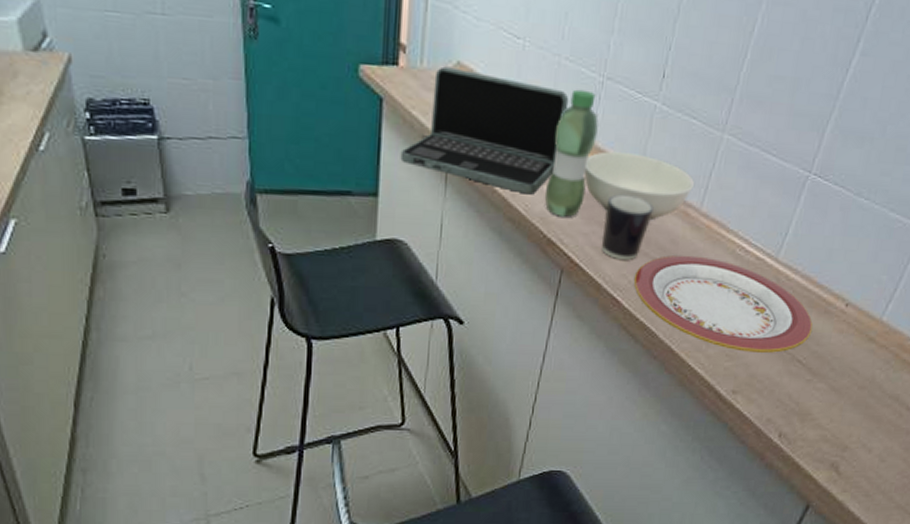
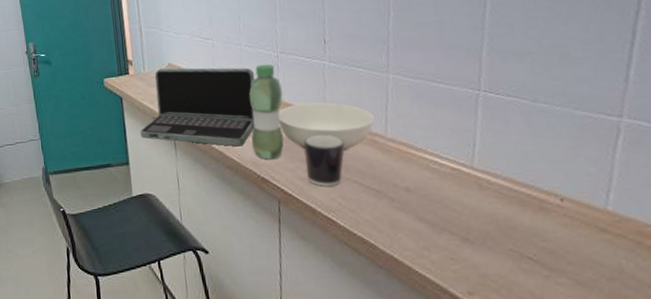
plate: present [633,255,814,353] -> none [342,174,534,254]

